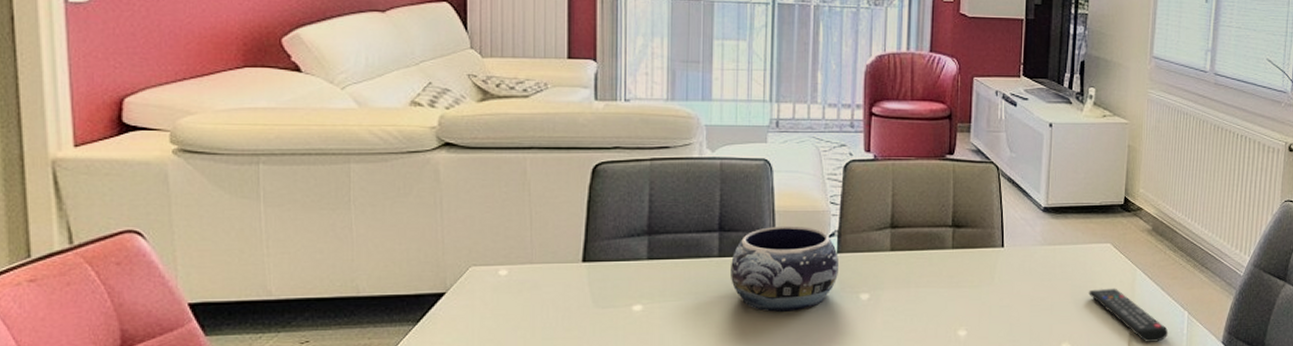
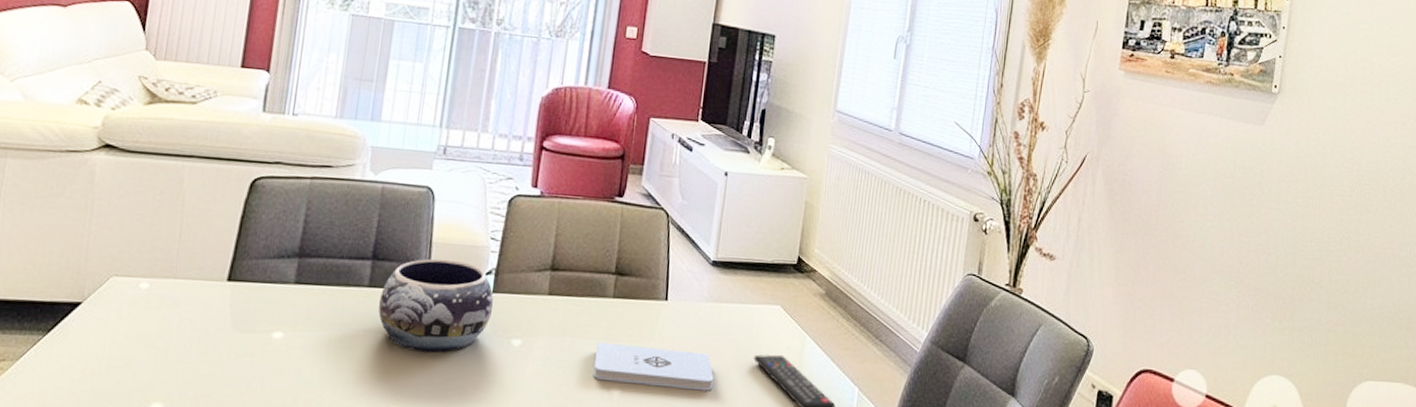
notepad: none [939,289,1053,326] -> present [593,342,714,391]

